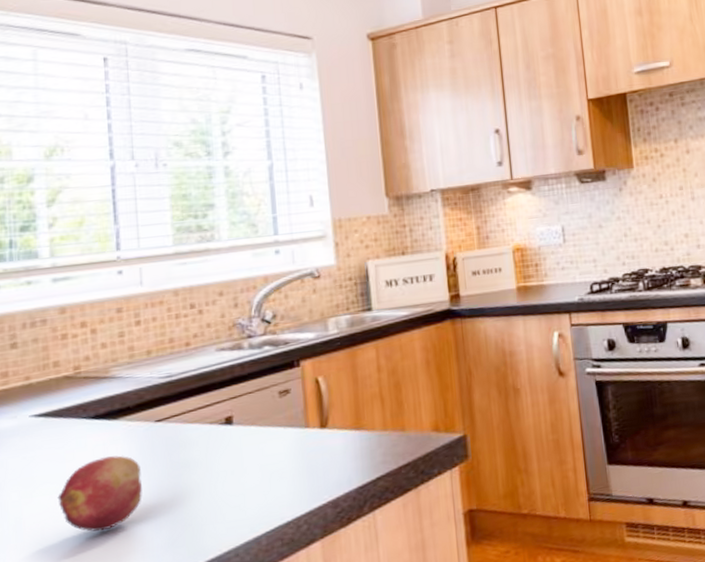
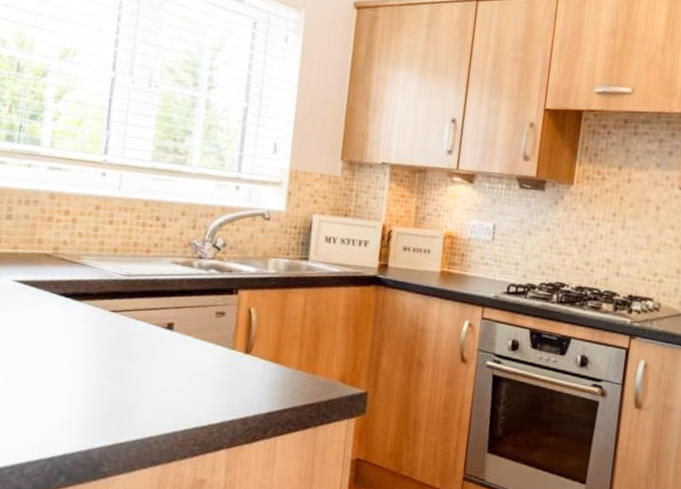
fruit: present [57,455,142,532] -> none [23,330,93,392]

